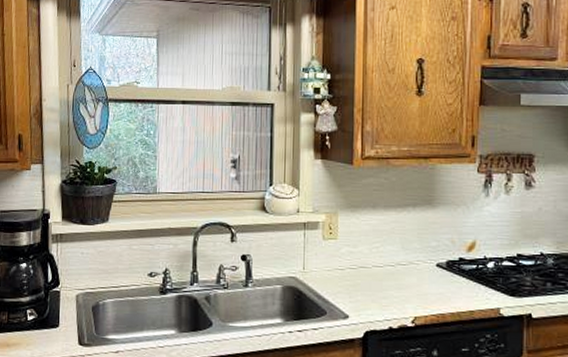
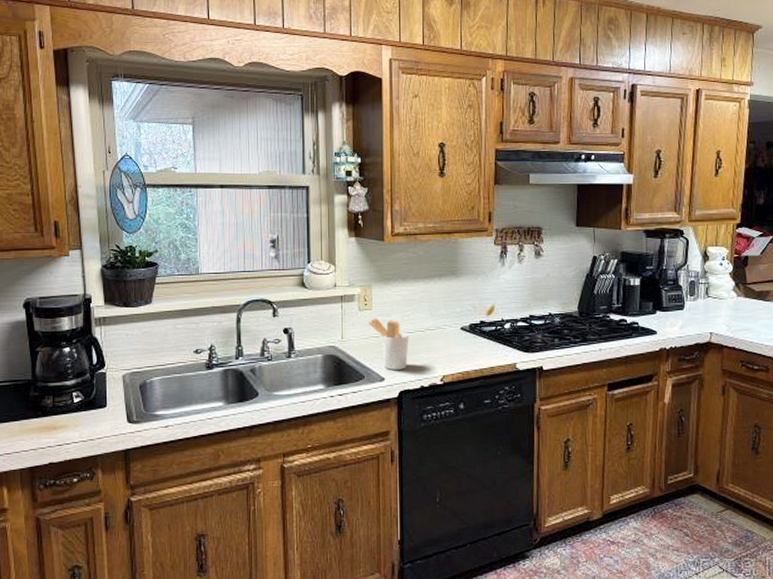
utensil holder: none [332,249,377,307] -> present [368,319,409,370]

